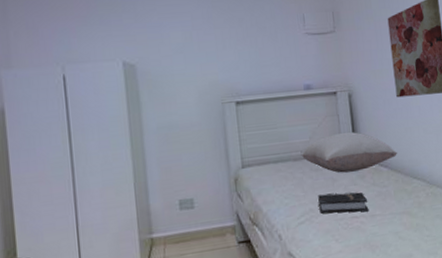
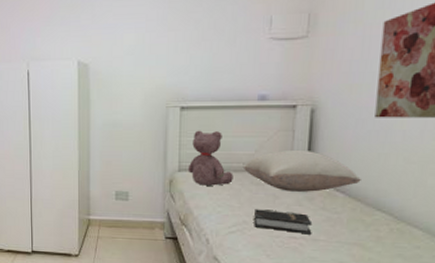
teddy bear: none [250,123,295,180] -> present [187,130,233,186]

